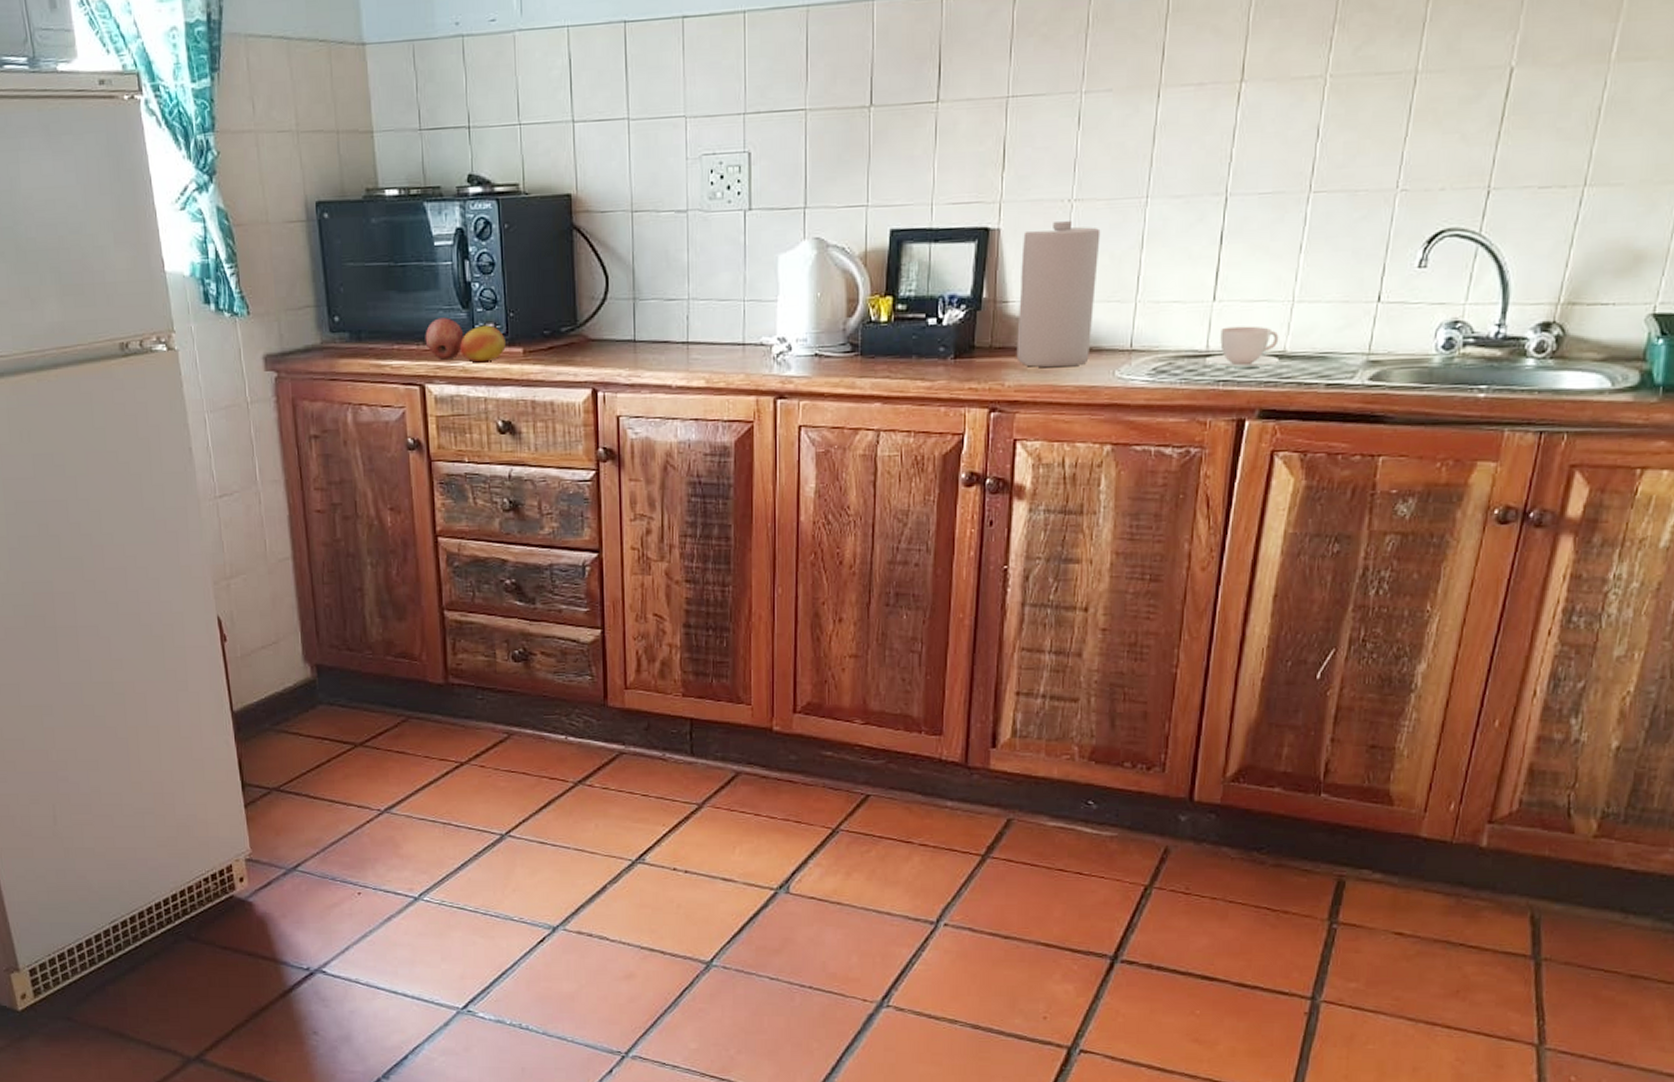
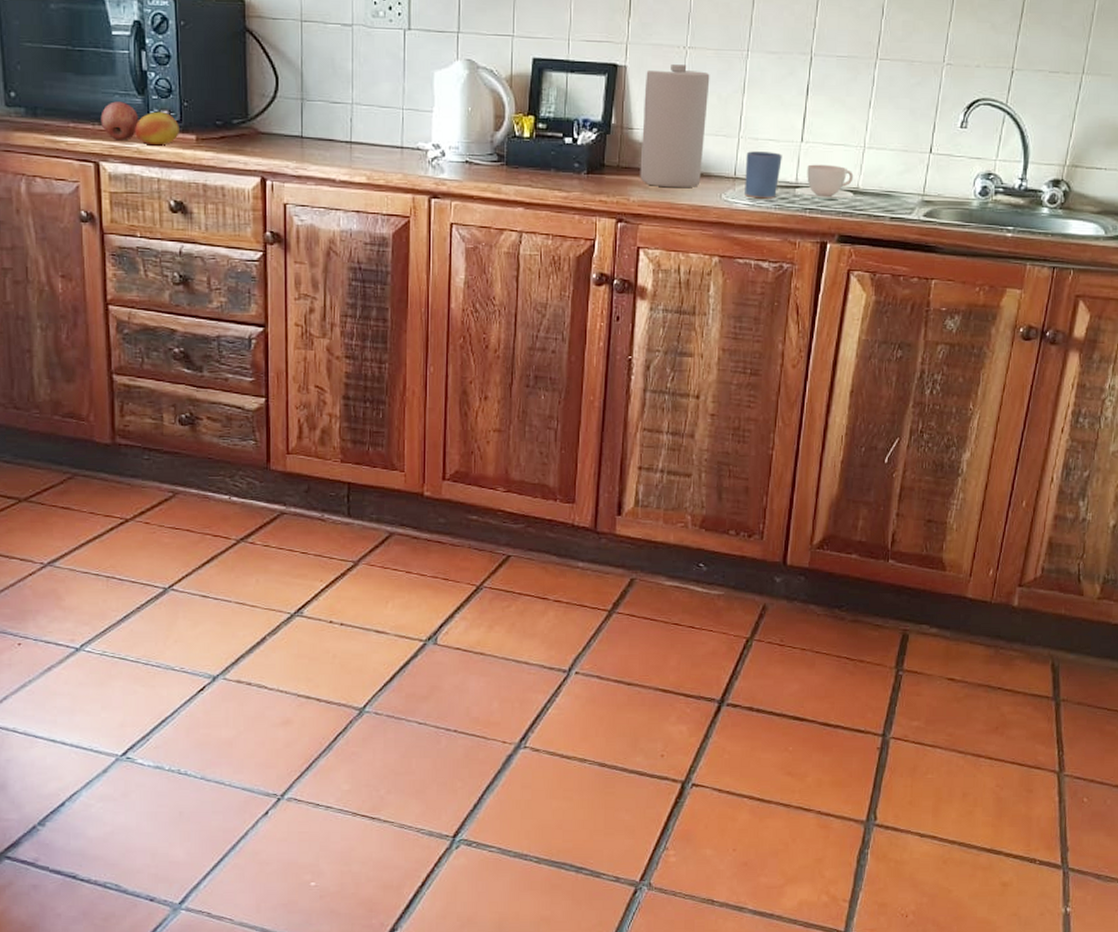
mug: none [1143,316,1189,373] -> present [745,151,782,199]

